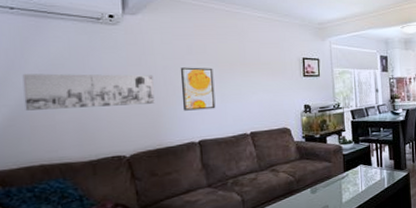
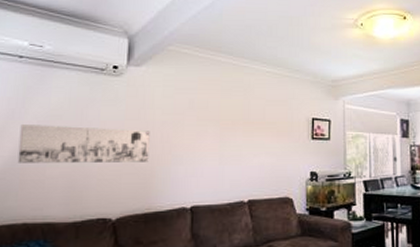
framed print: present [180,67,216,111] -> none [177,124,214,172]

